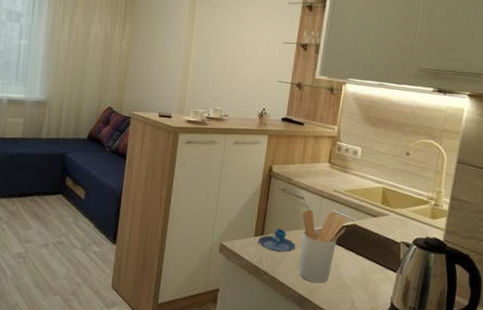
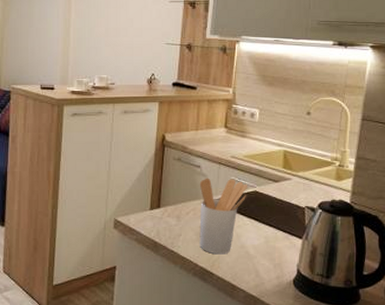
mug: present [258,228,296,252] -> none [154,199,195,224]

